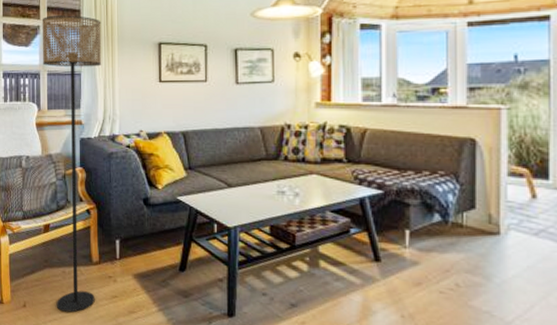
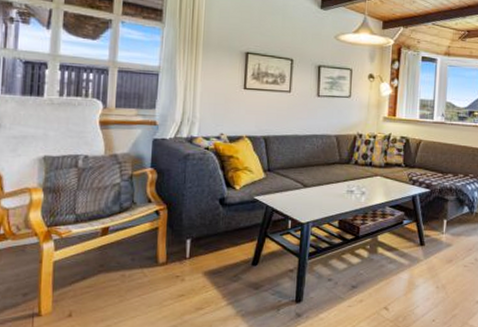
floor lamp: present [42,15,102,313] -> none [111,11,186,316]

